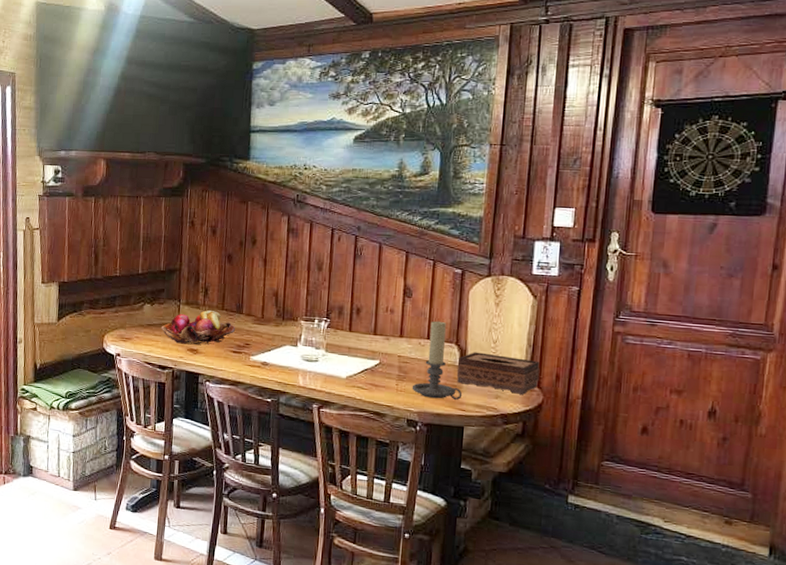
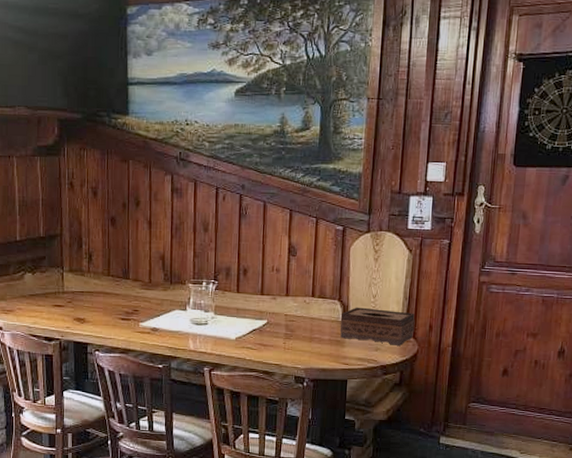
fruit basket: present [161,310,236,345] -> none [44,277,123,314]
candle holder: present [411,320,463,400] -> none [298,278,346,355]

